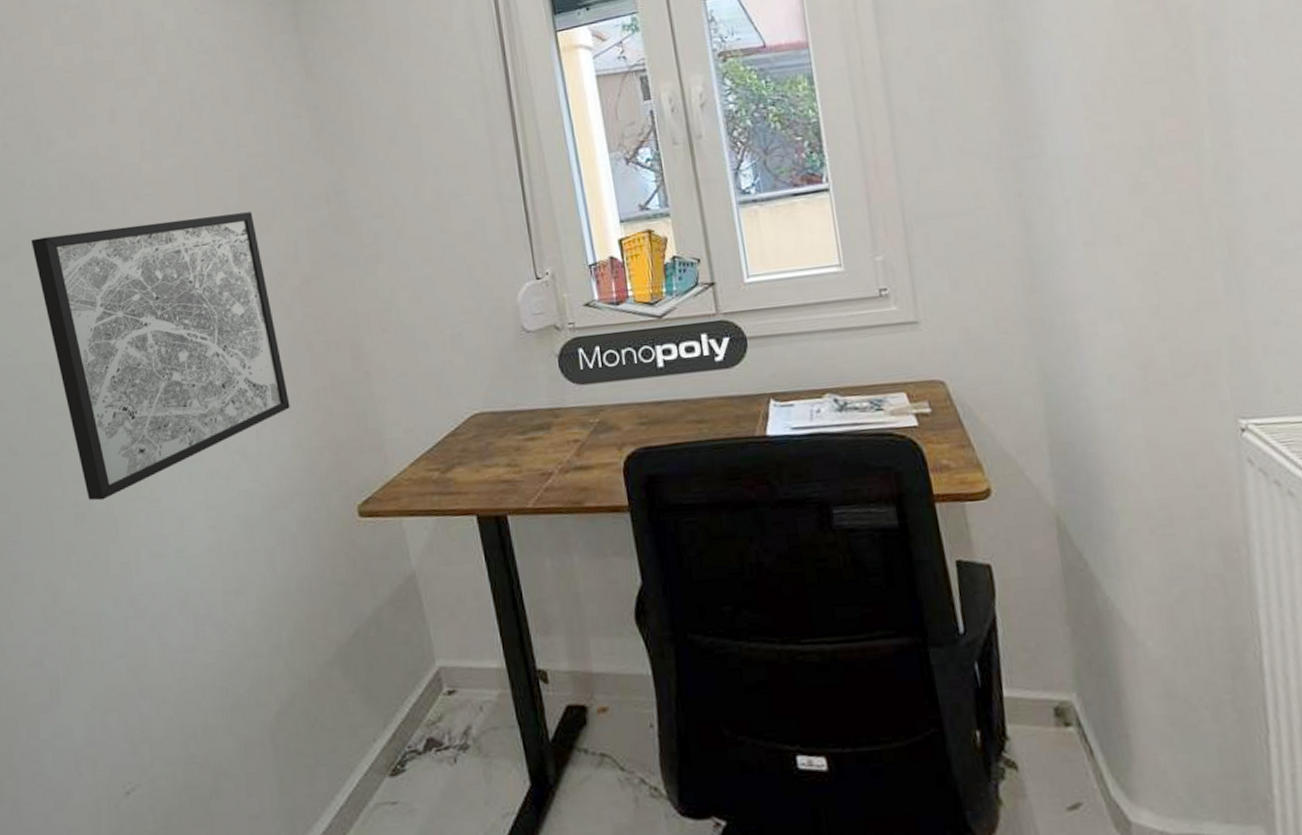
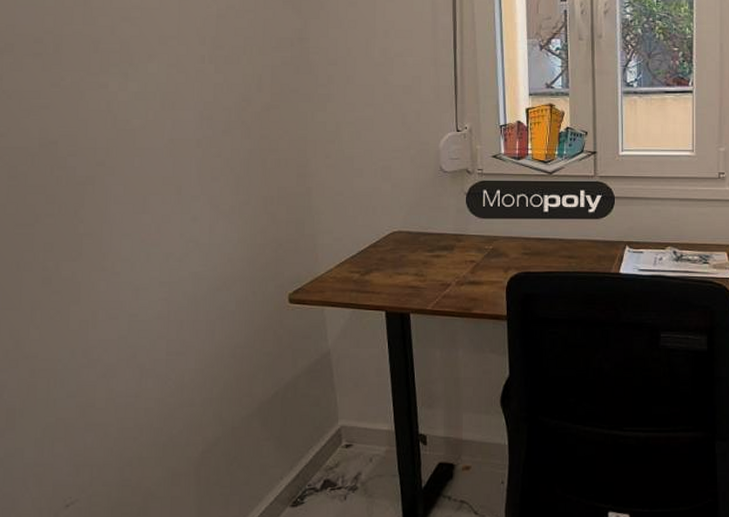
wall art: present [31,212,290,501] -> none [25,41,241,268]

